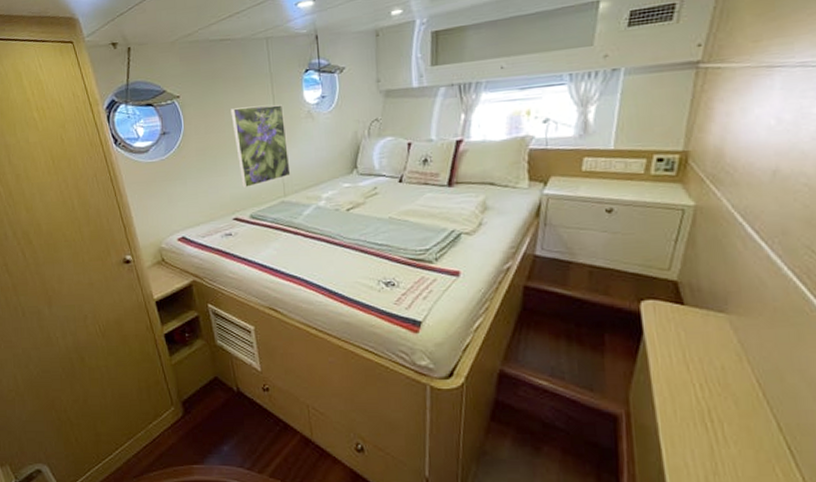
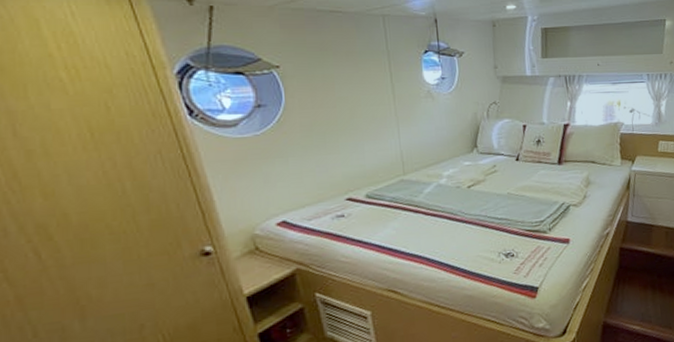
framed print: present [231,104,291,188] -> none [343,82,410,166]

